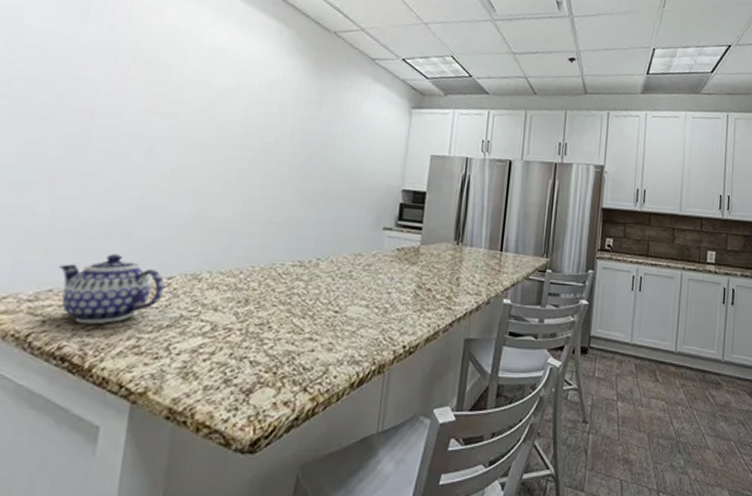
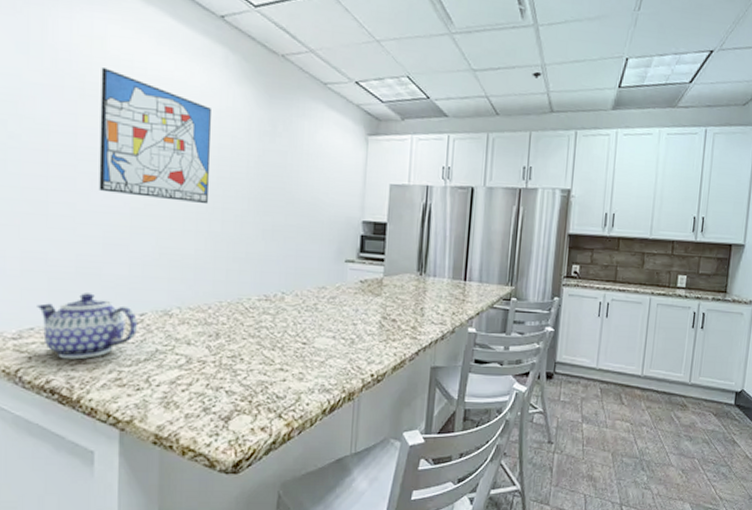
wall art: none [140,36,262,169] -> present [99,68,211,205]

